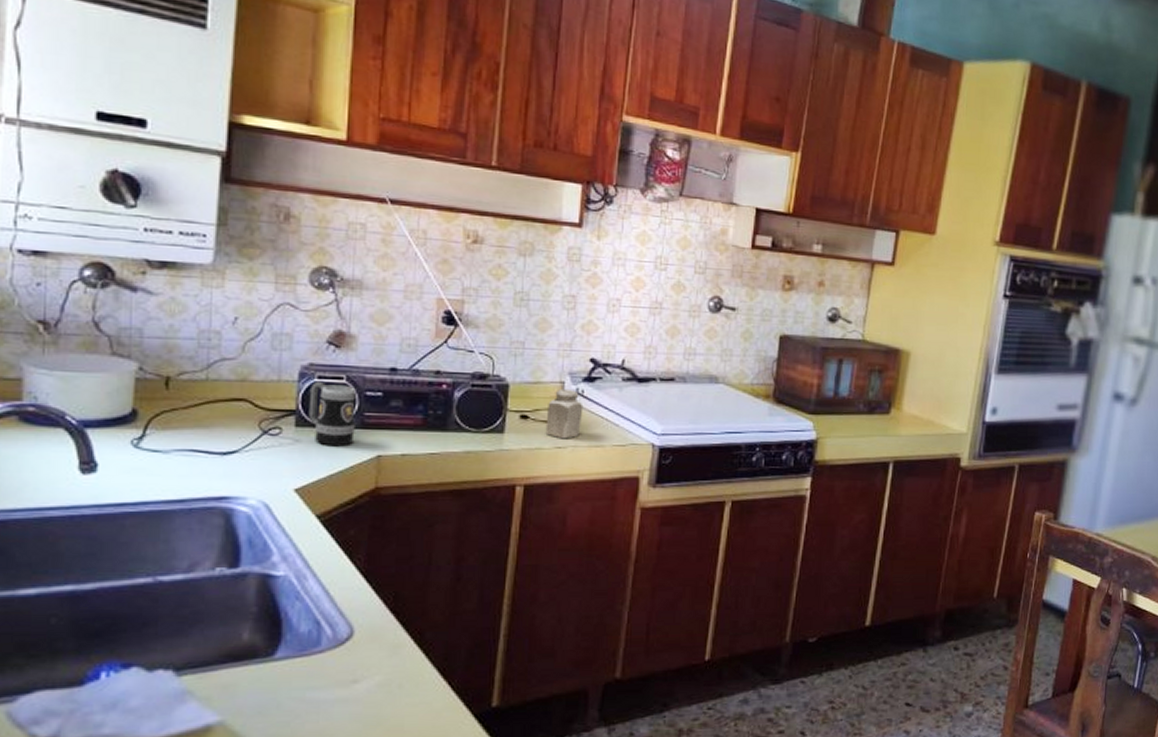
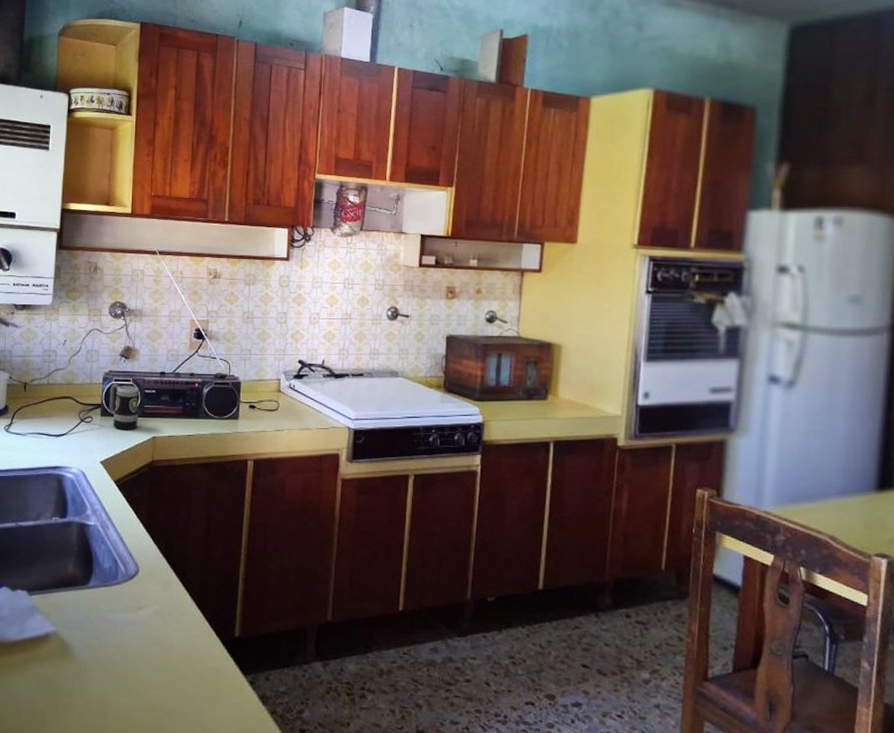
salt shaker: present [545,388,584,439] -> none [268,384,295,424]

